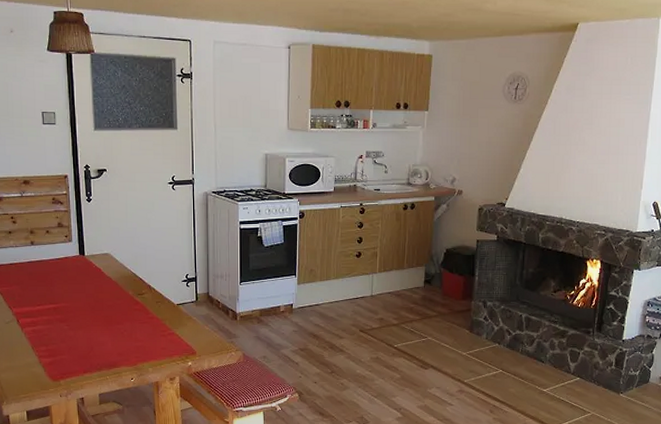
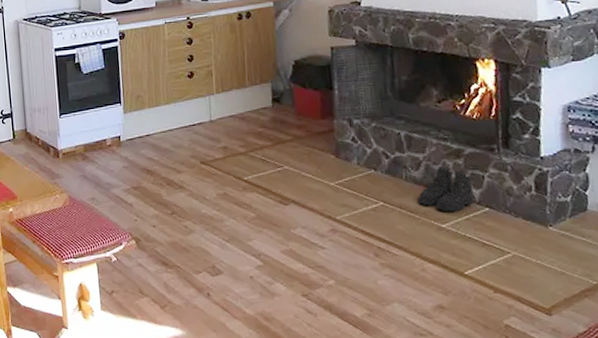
boots: none [528,343,571,380] -> present [417,165,473,212]

